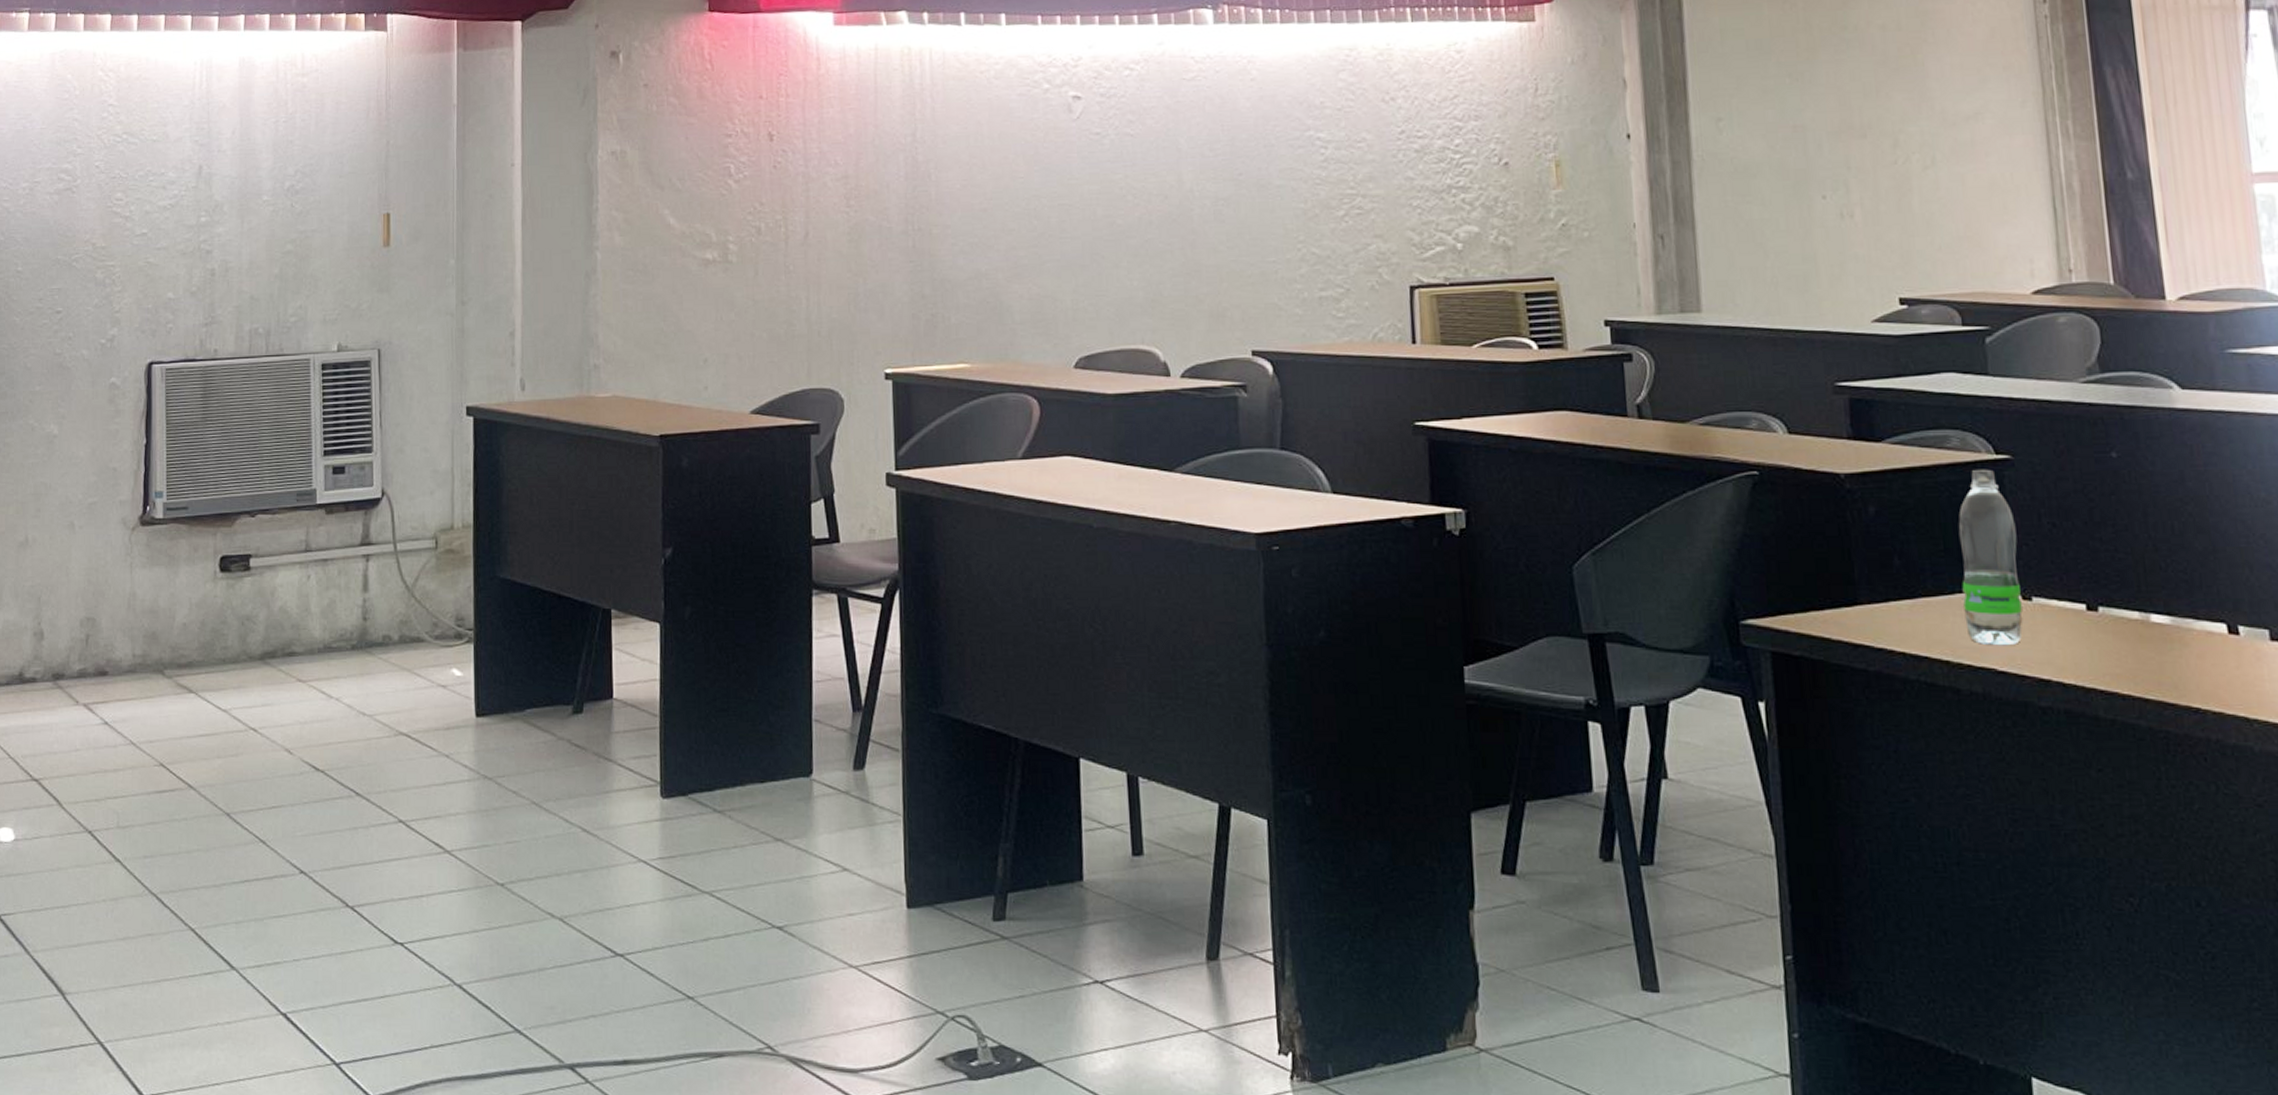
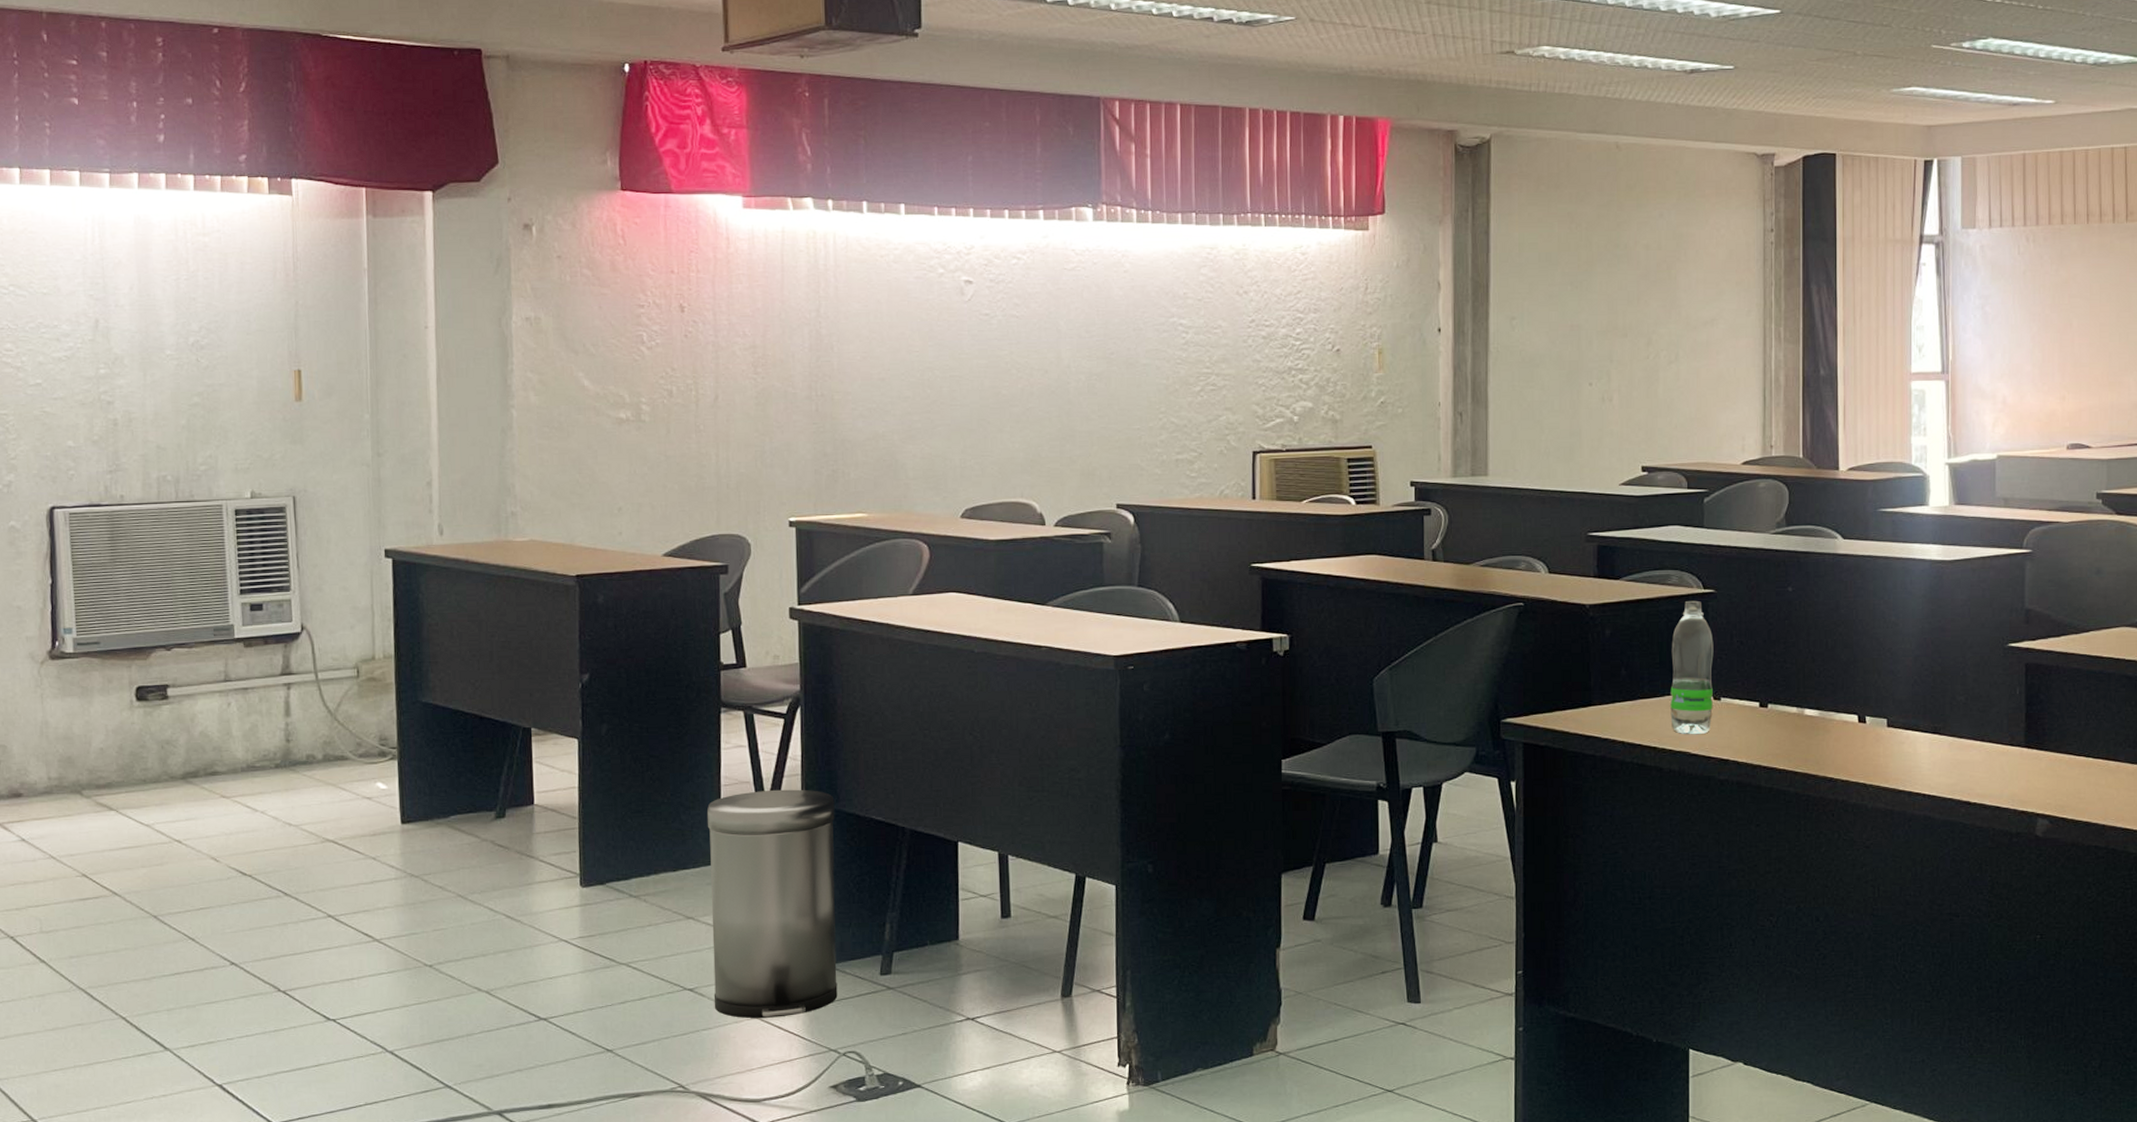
pedal bin: none [797,688,945,968] -> present [706,789,838,1018]

